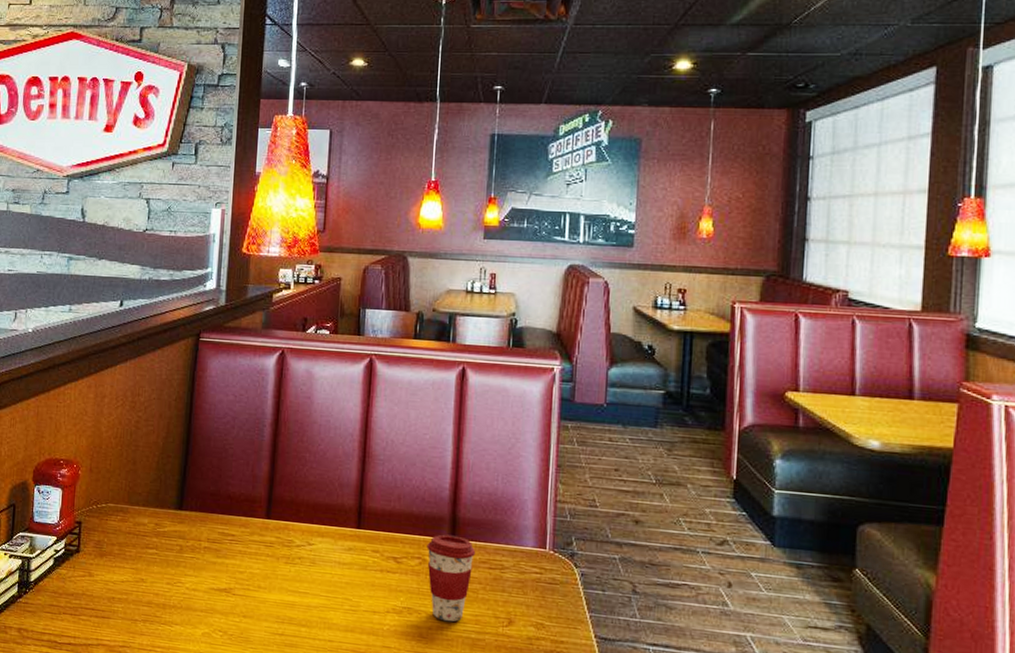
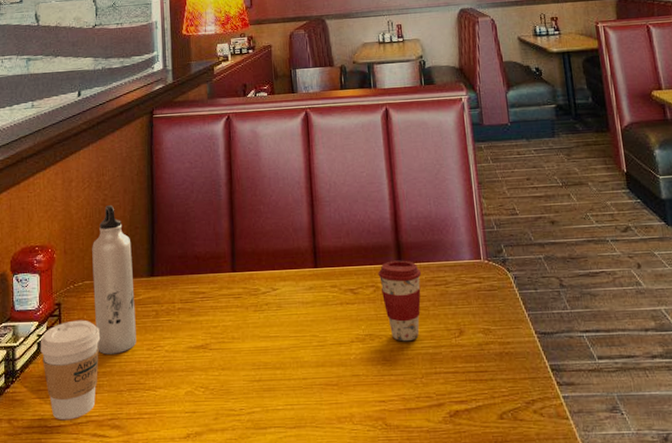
coffee cup: none [56,541,120,640] -> present [40,320,101,420]
water bottle: none [115,427,162,583] -> present [92,204,137,355]

